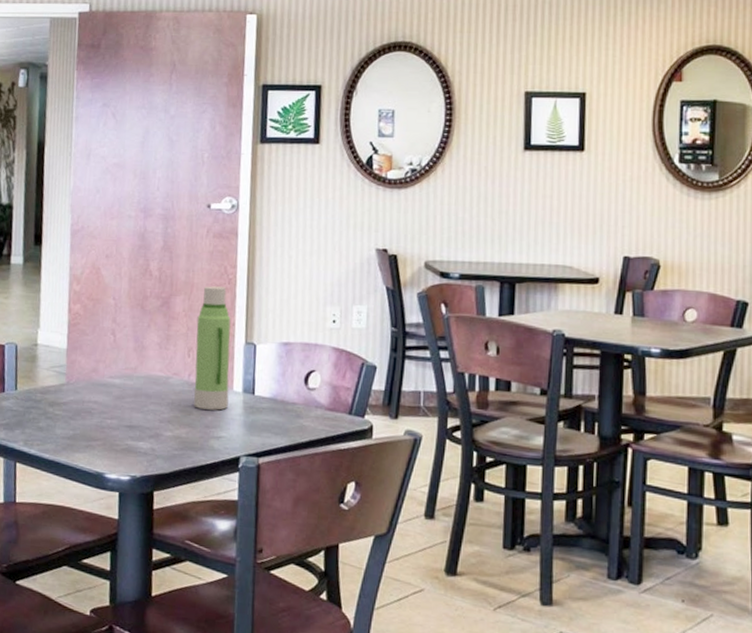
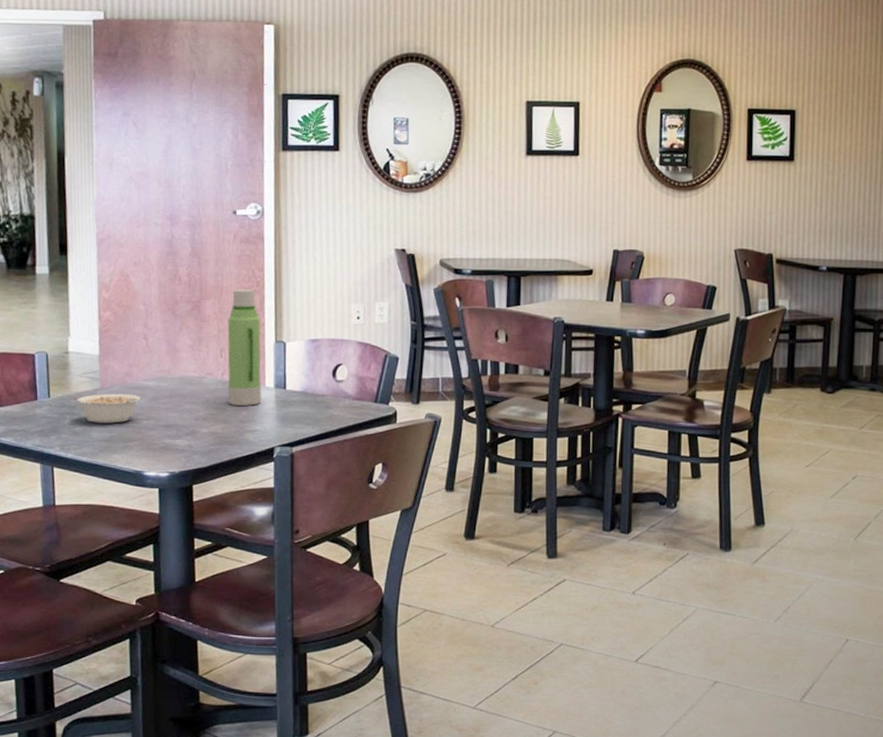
legume: none [42,389,105,421] -> present [76,393,140,424]

